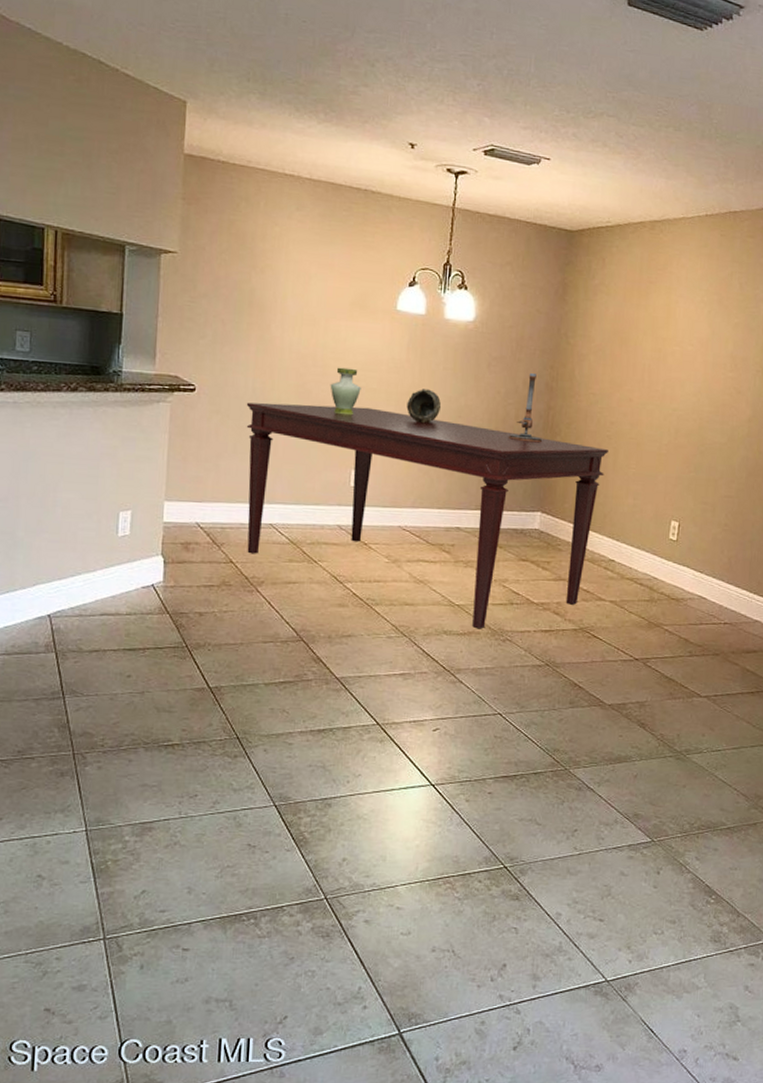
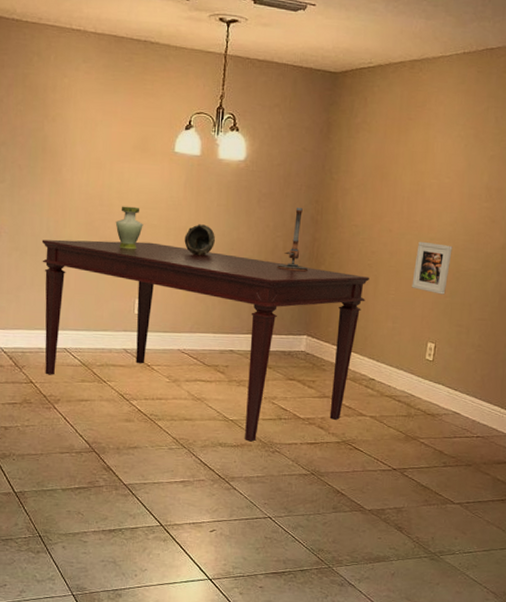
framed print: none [653,412,697,470] -> present [412,241,453,295]

